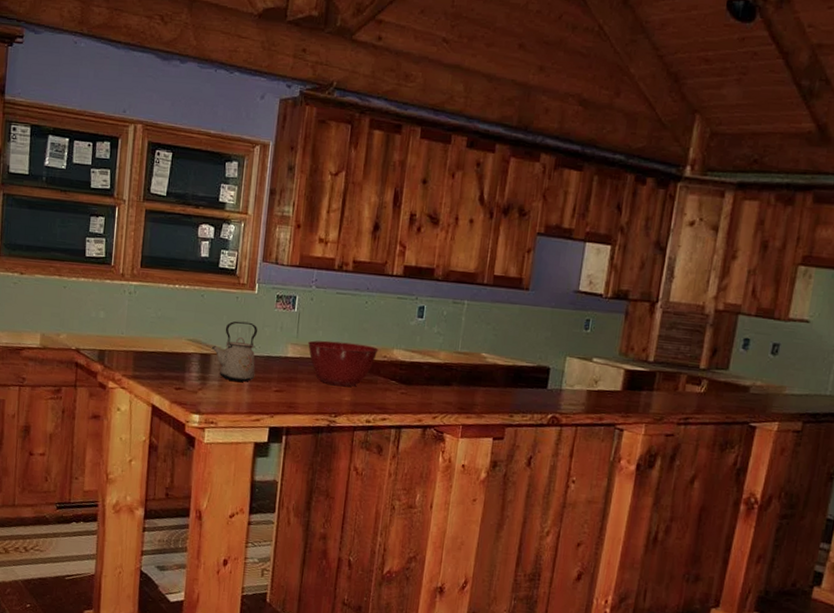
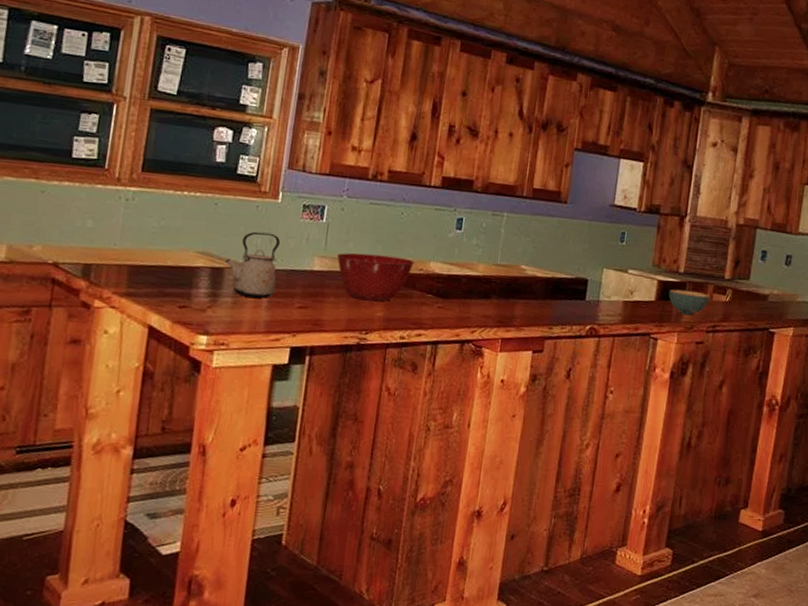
cereal bowl: none [636,379,683,406] -> present [669,289,710,315]

